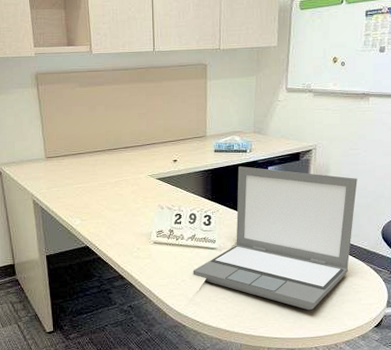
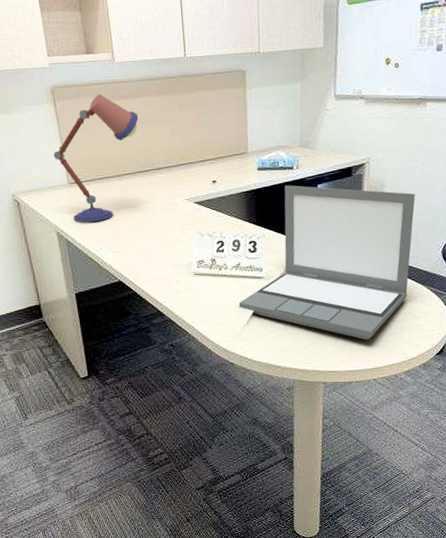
desk lamp: none [34,81,111,193] -> present [53,94,139,223]

